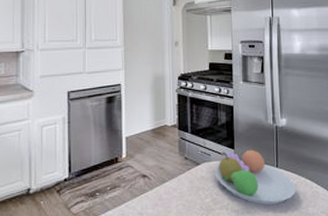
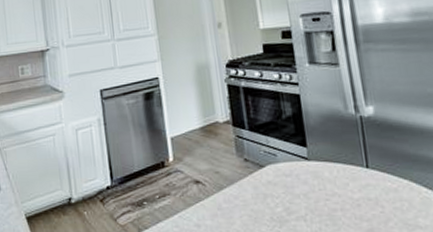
fruit bowl: present [214,149,296,205] -> none [283,146,398,216]

